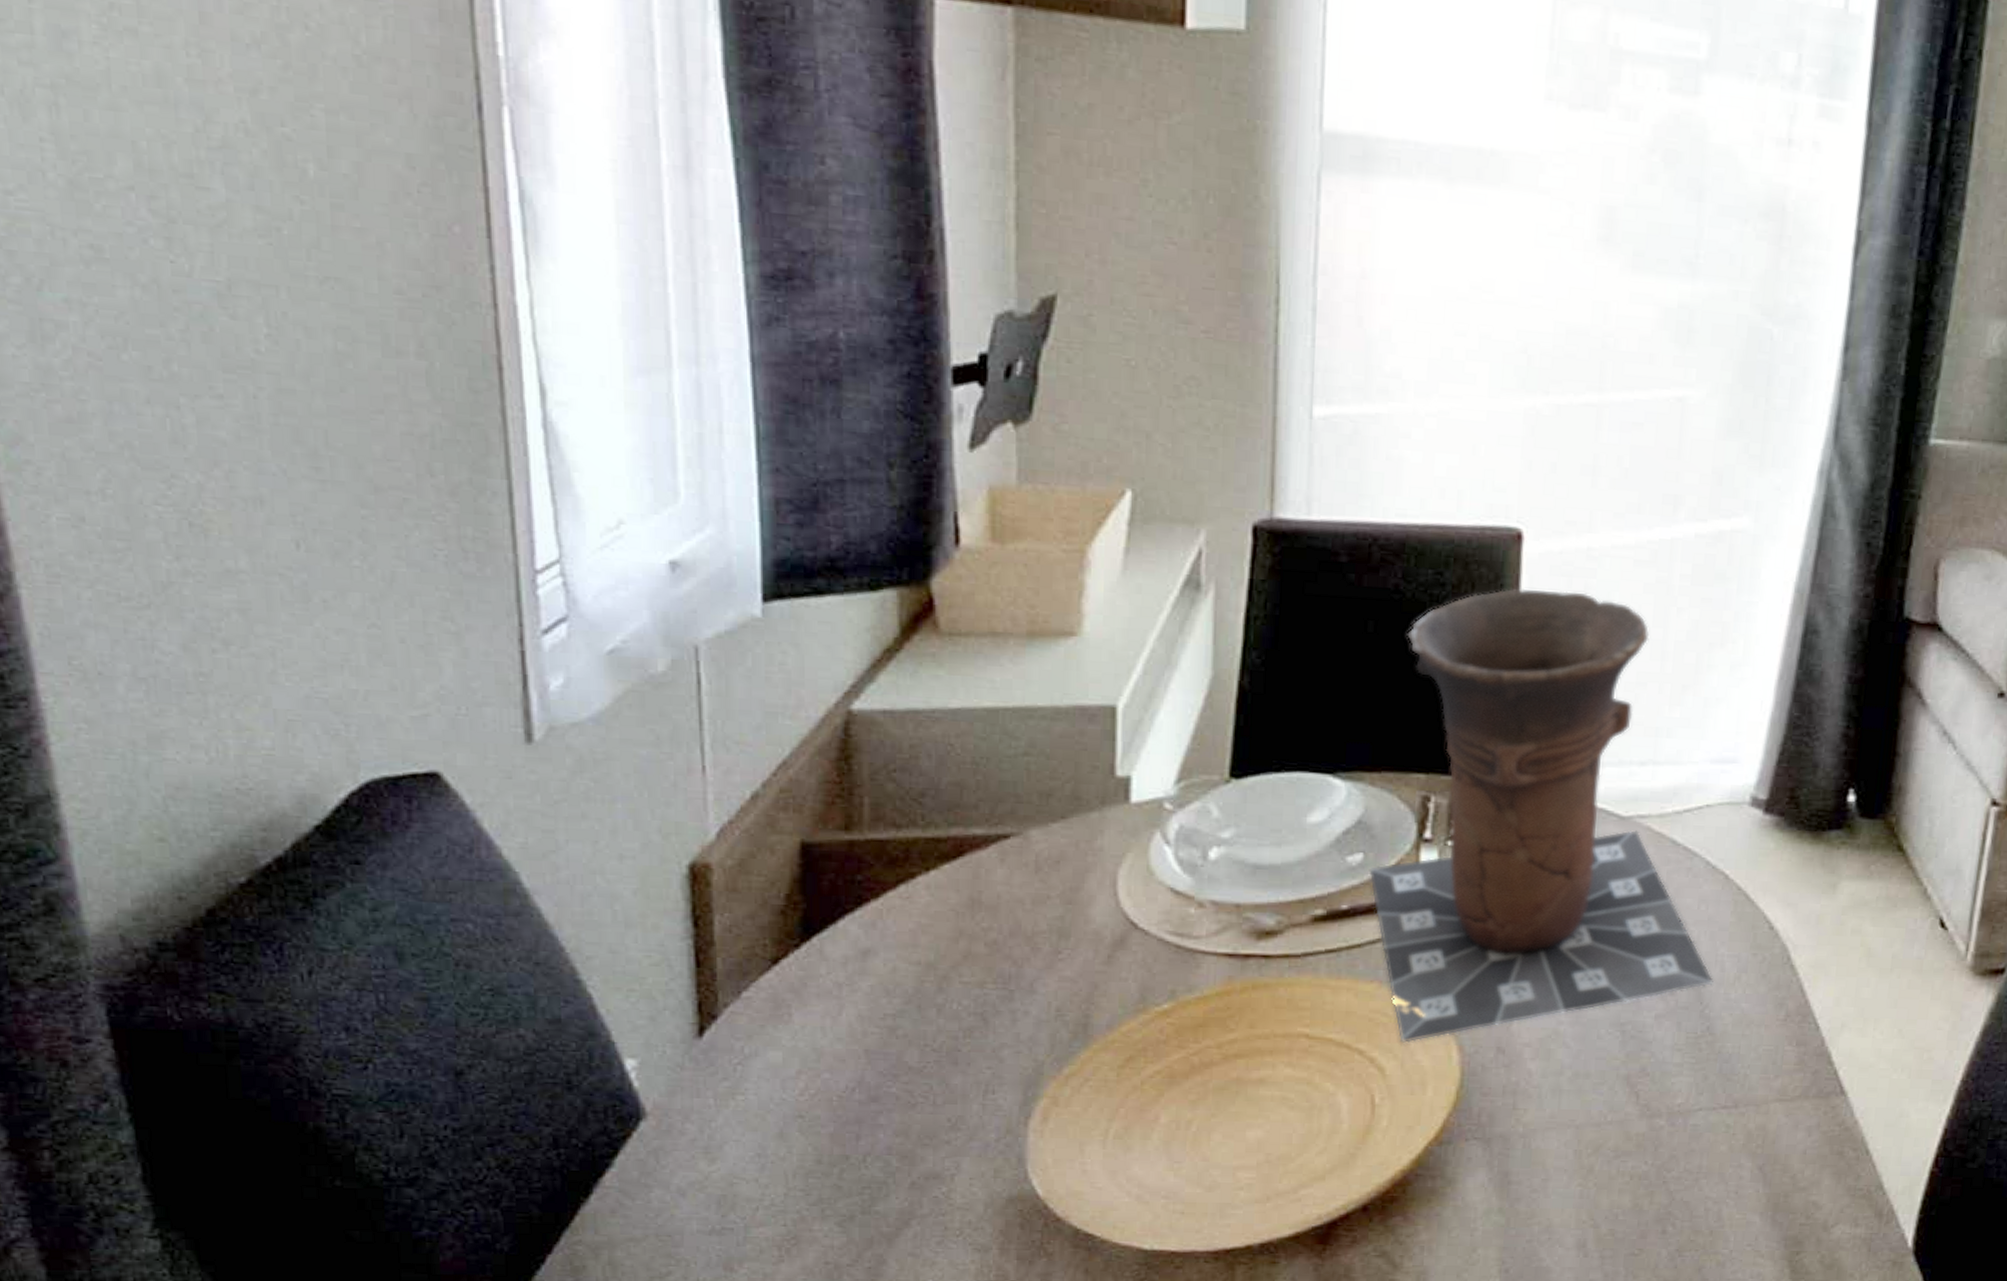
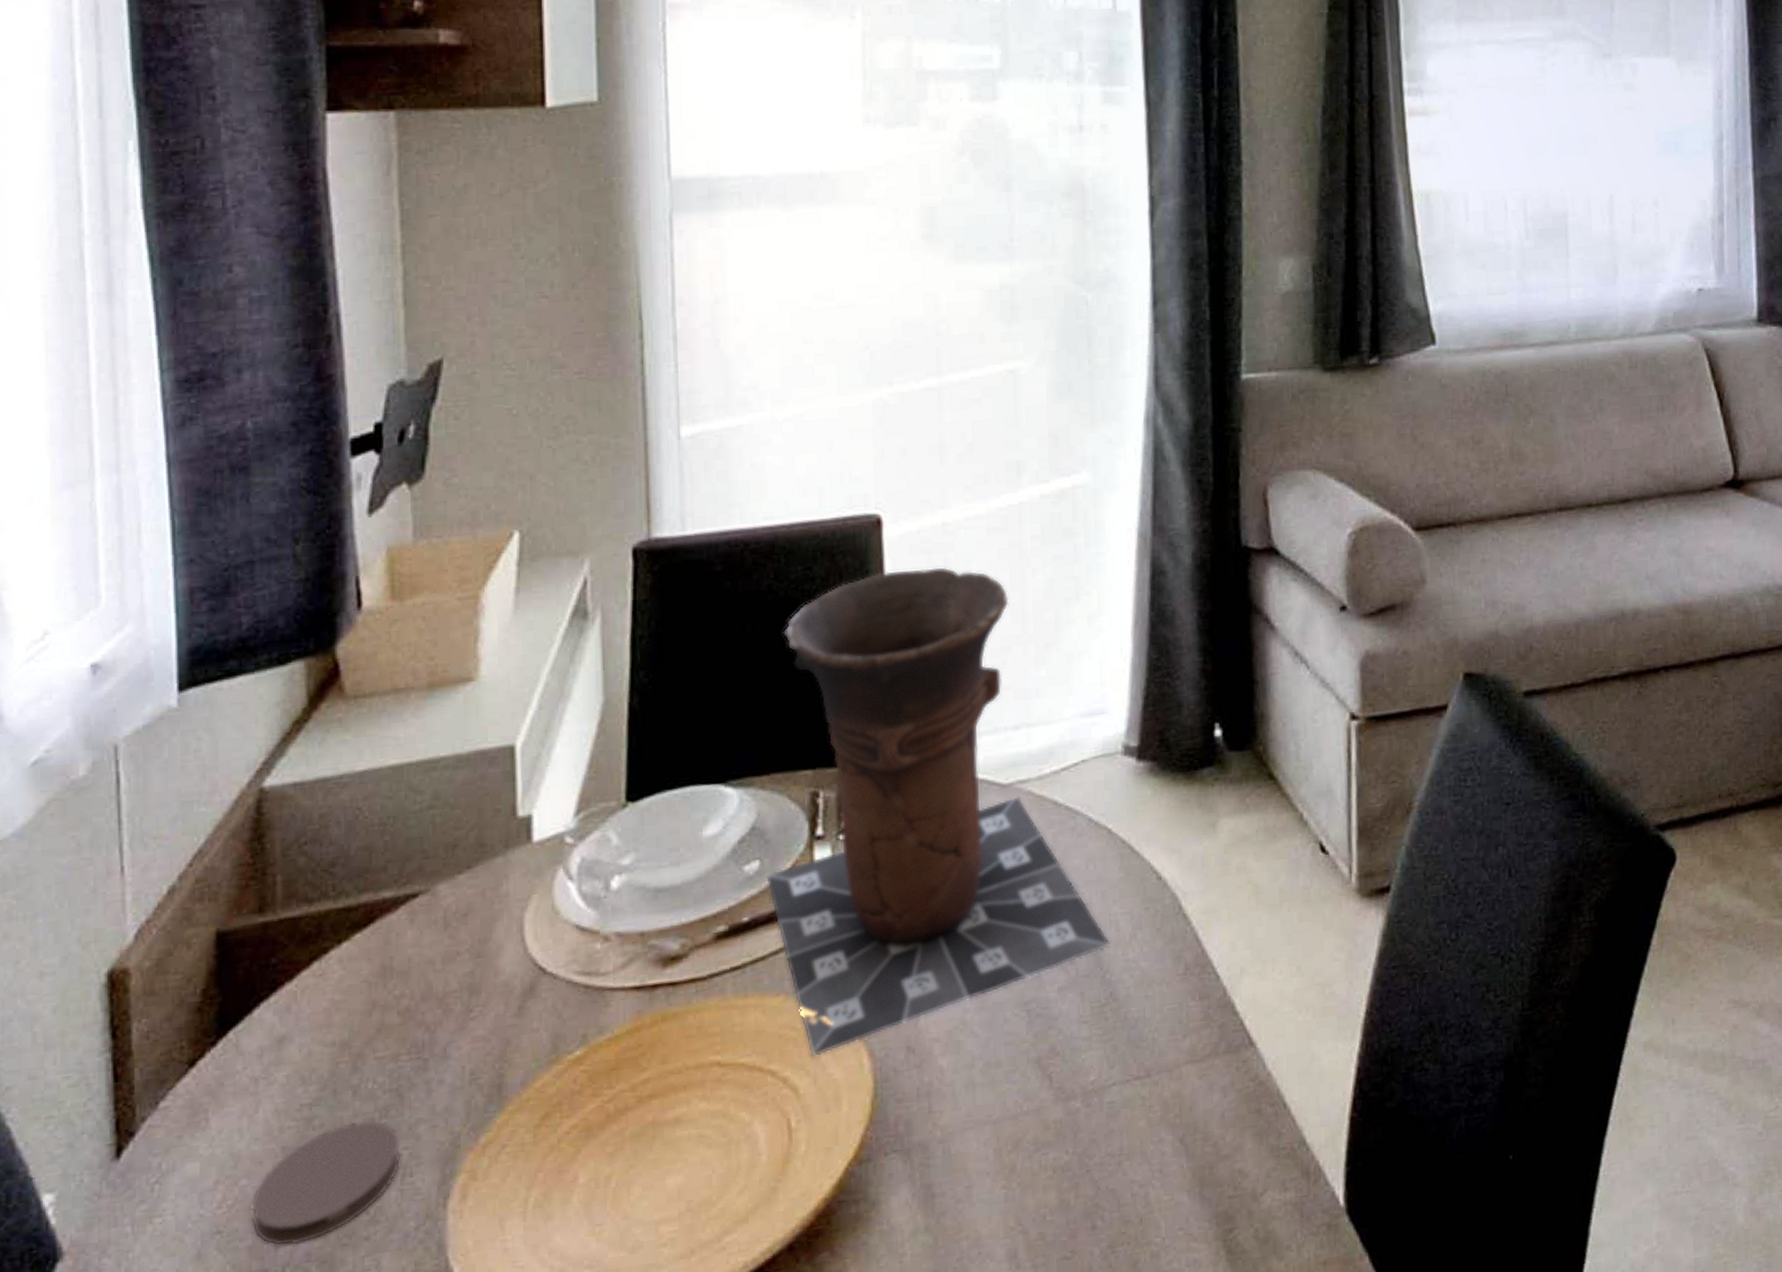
coaster: none [833,1038,984,1138] -> present [251,1120,401,1246]

